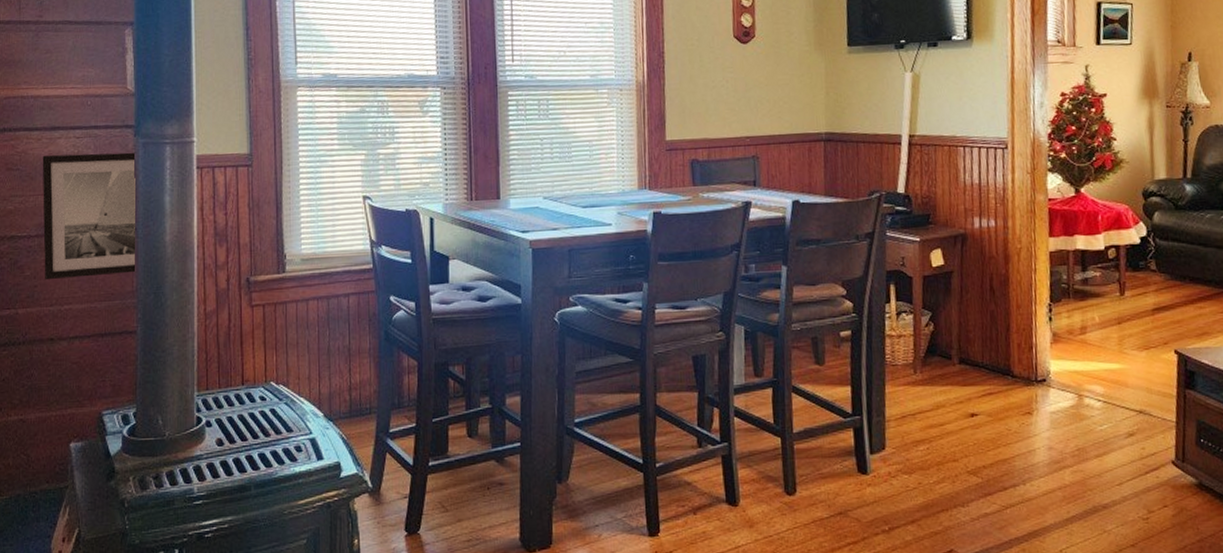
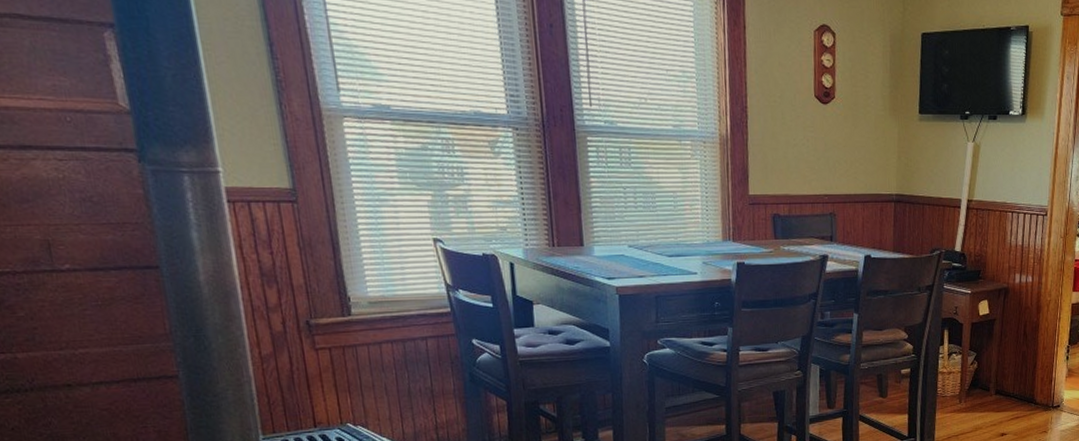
wall art: present [42,152,137,280] -> none [13,178,169,322]

